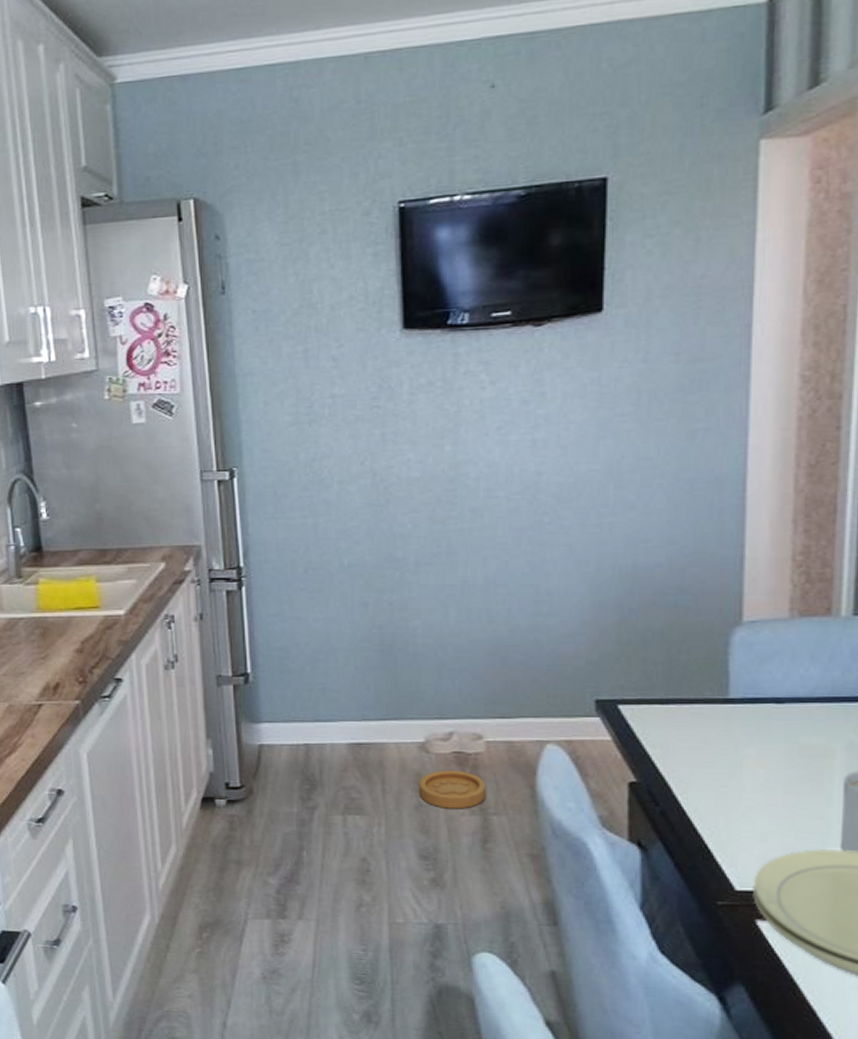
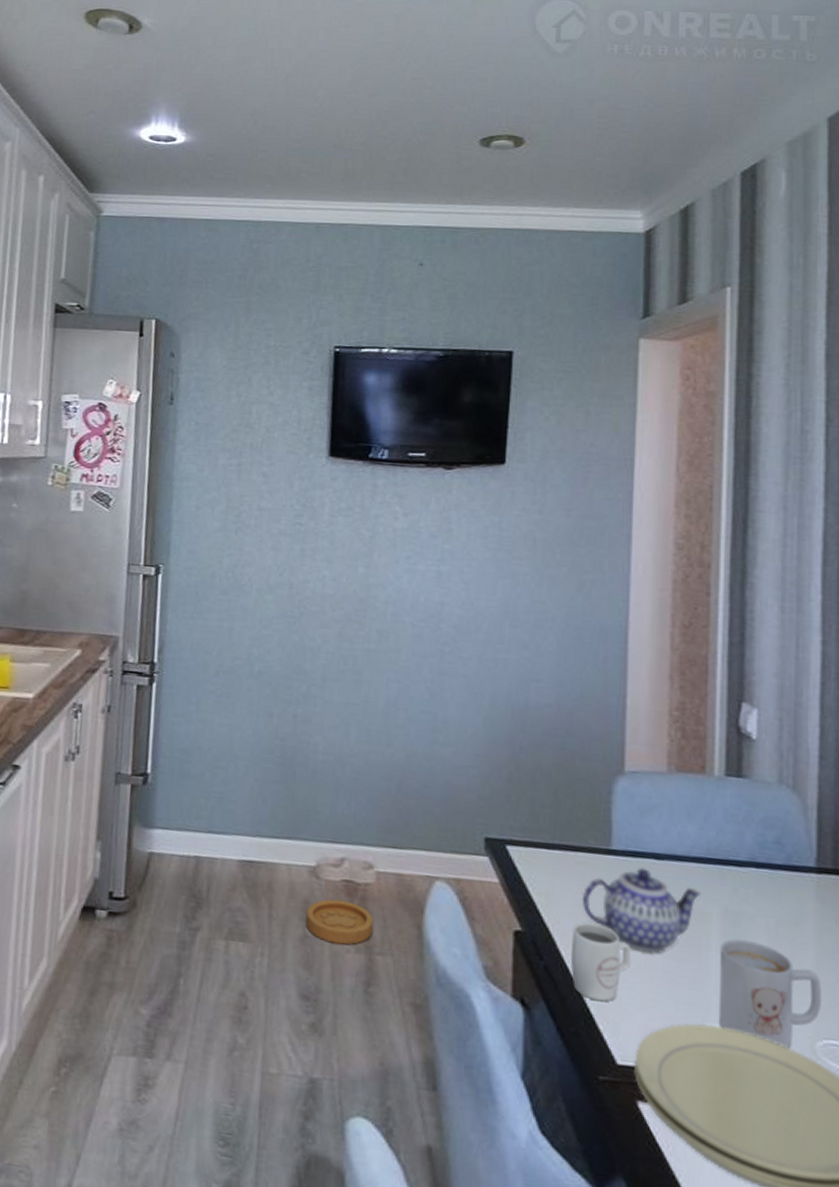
mug: none [688,768,750,838] -> present [571,922,632,1002]
teapot: none [698,713,824,791] -> present [581,867,701,954]

